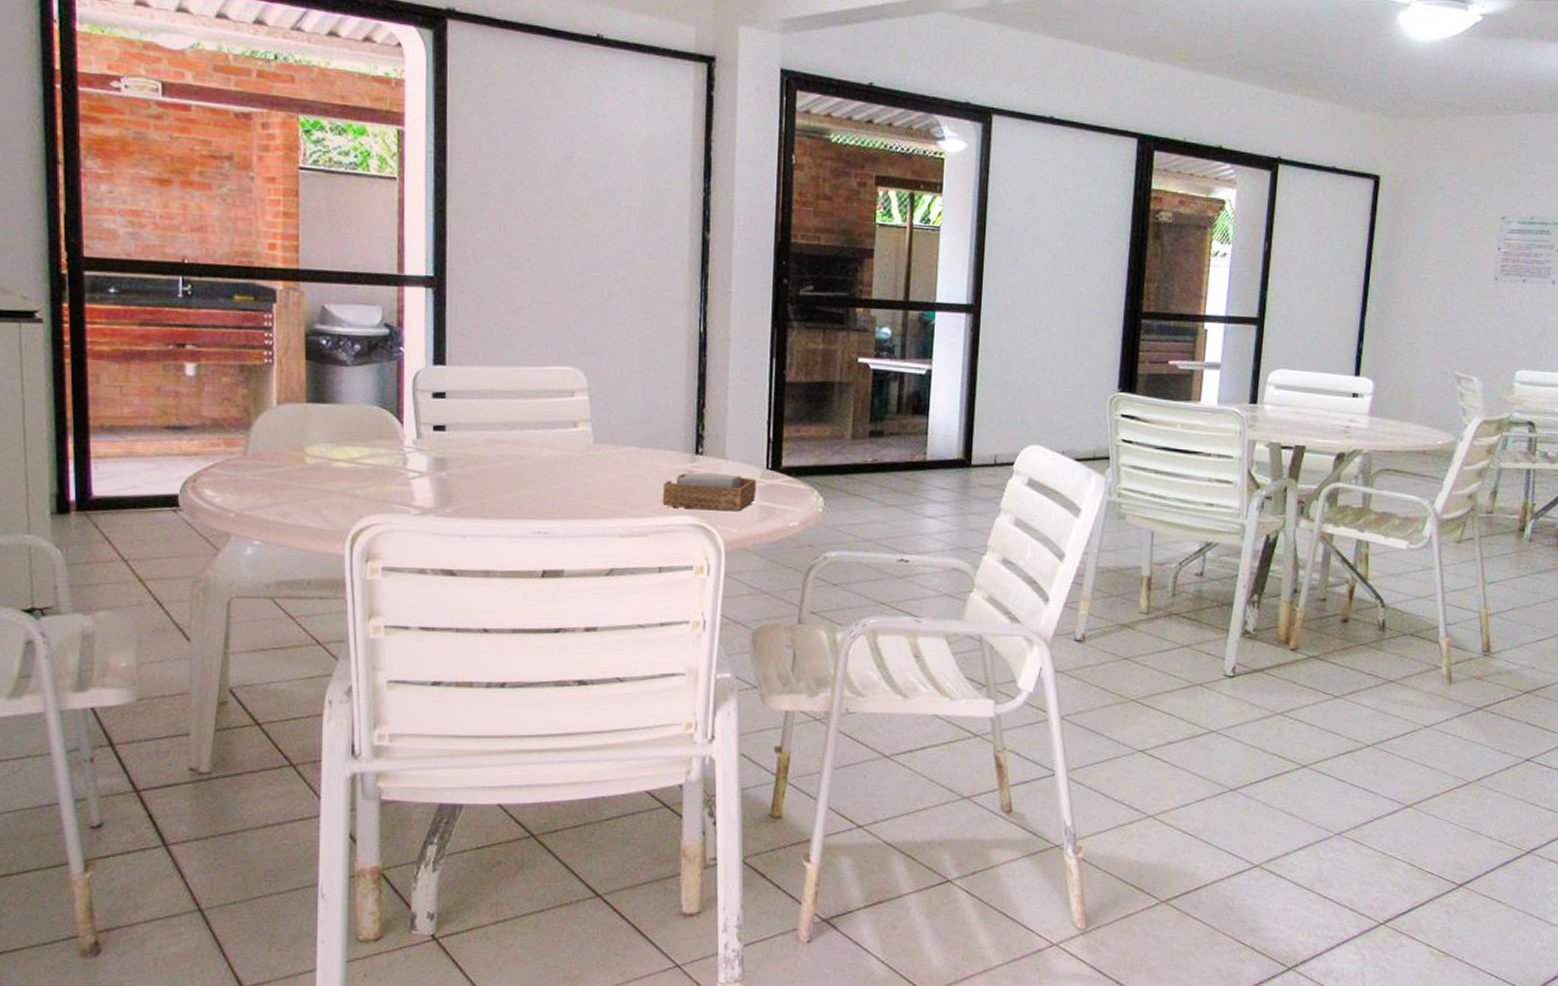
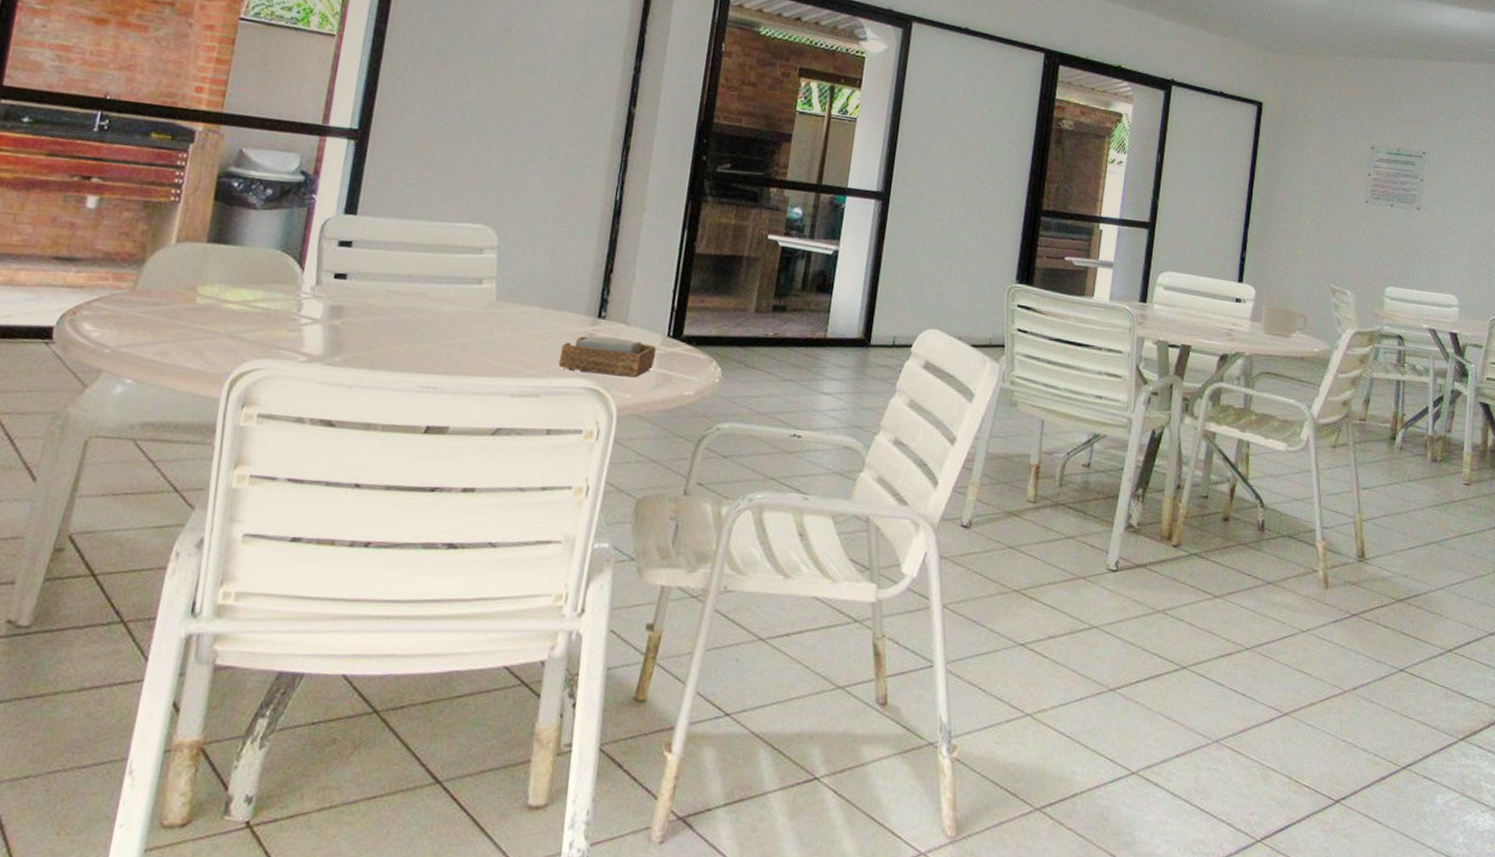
cup: none [1379,398,1431,431] -> present [1260,305,1308,337]

